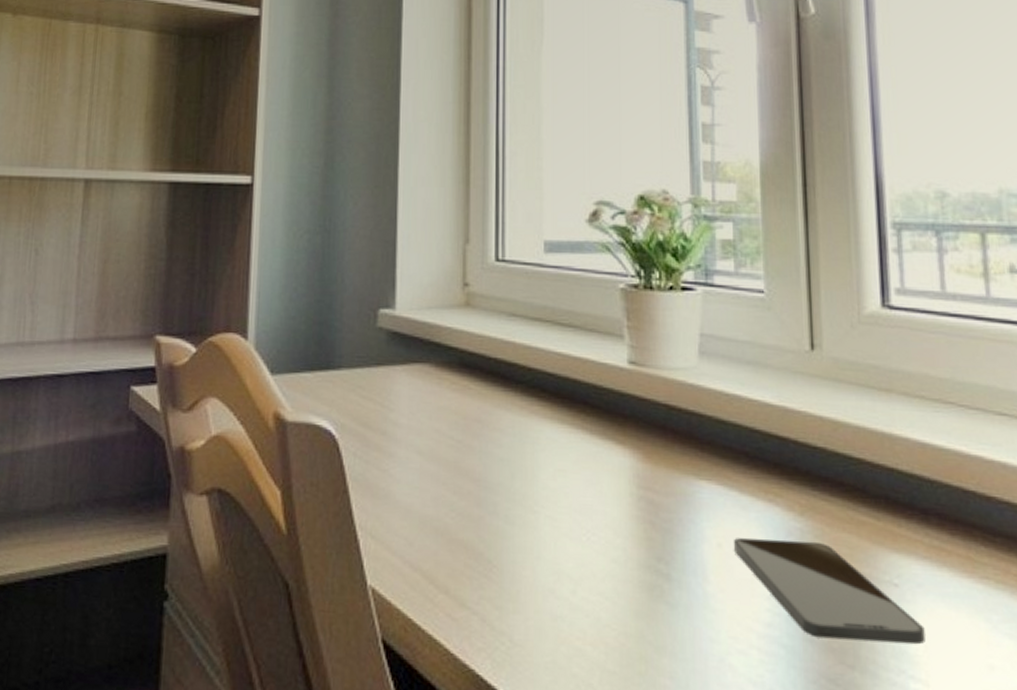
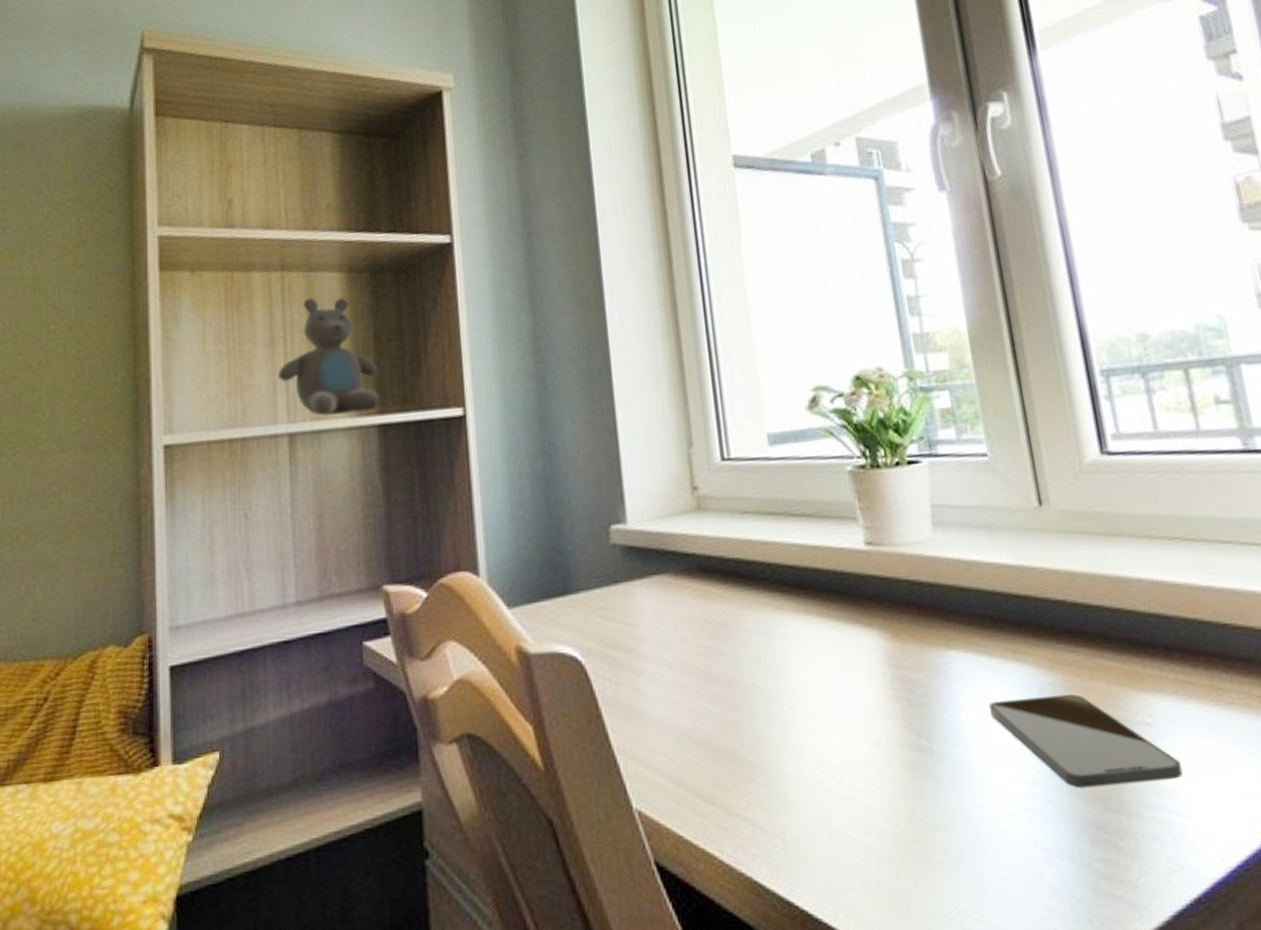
stuffed animal: none [82,53,175,168] -> present [278,297,380,417]

